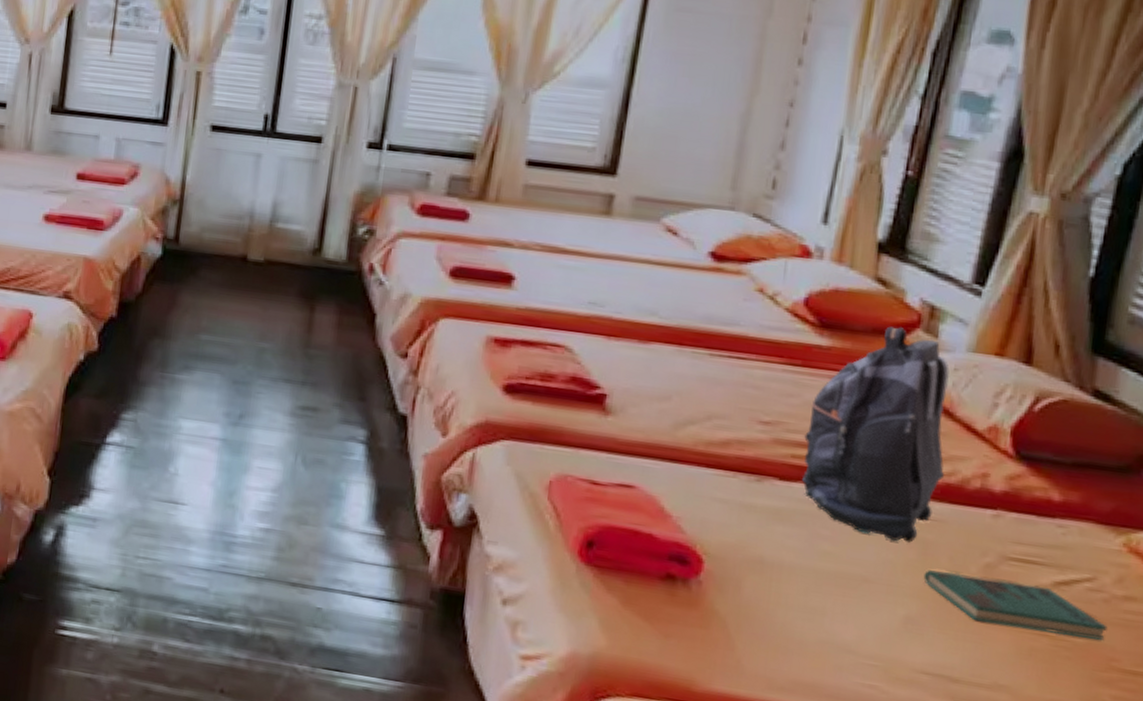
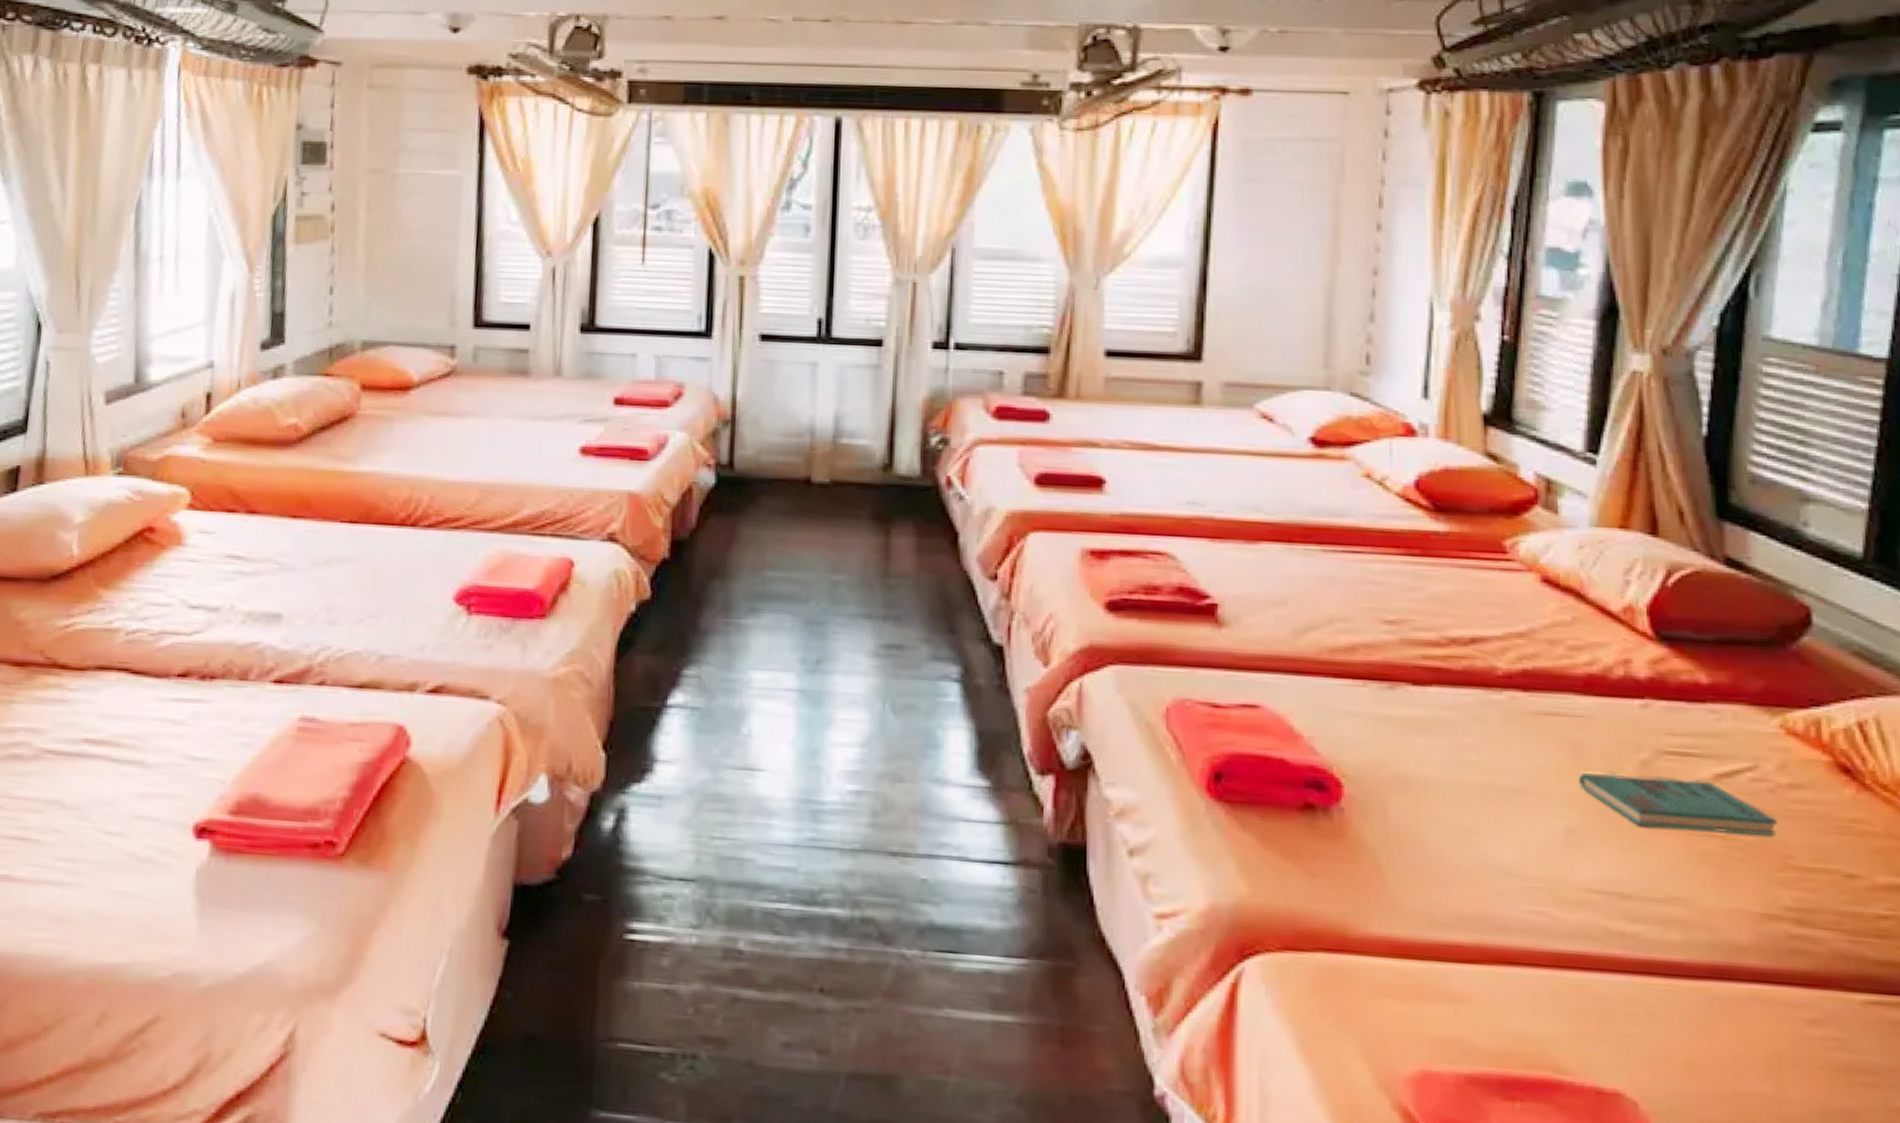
backpack: present [801,326,950,543] -> none [1433,505,1586,744]

